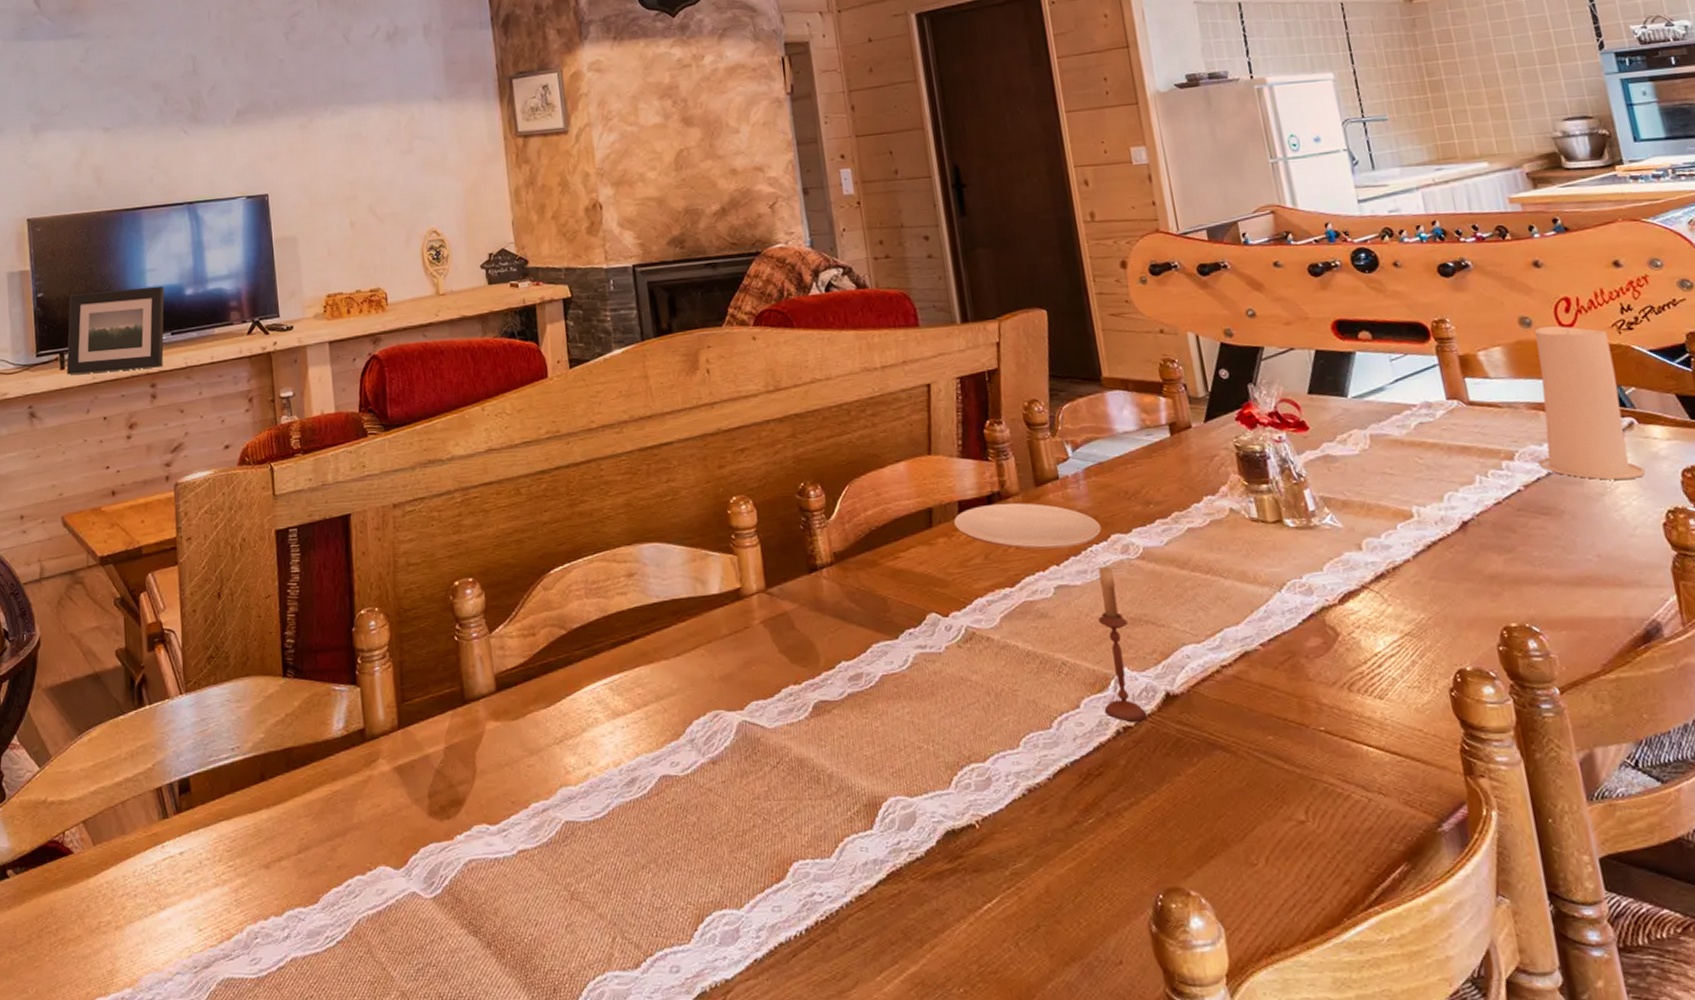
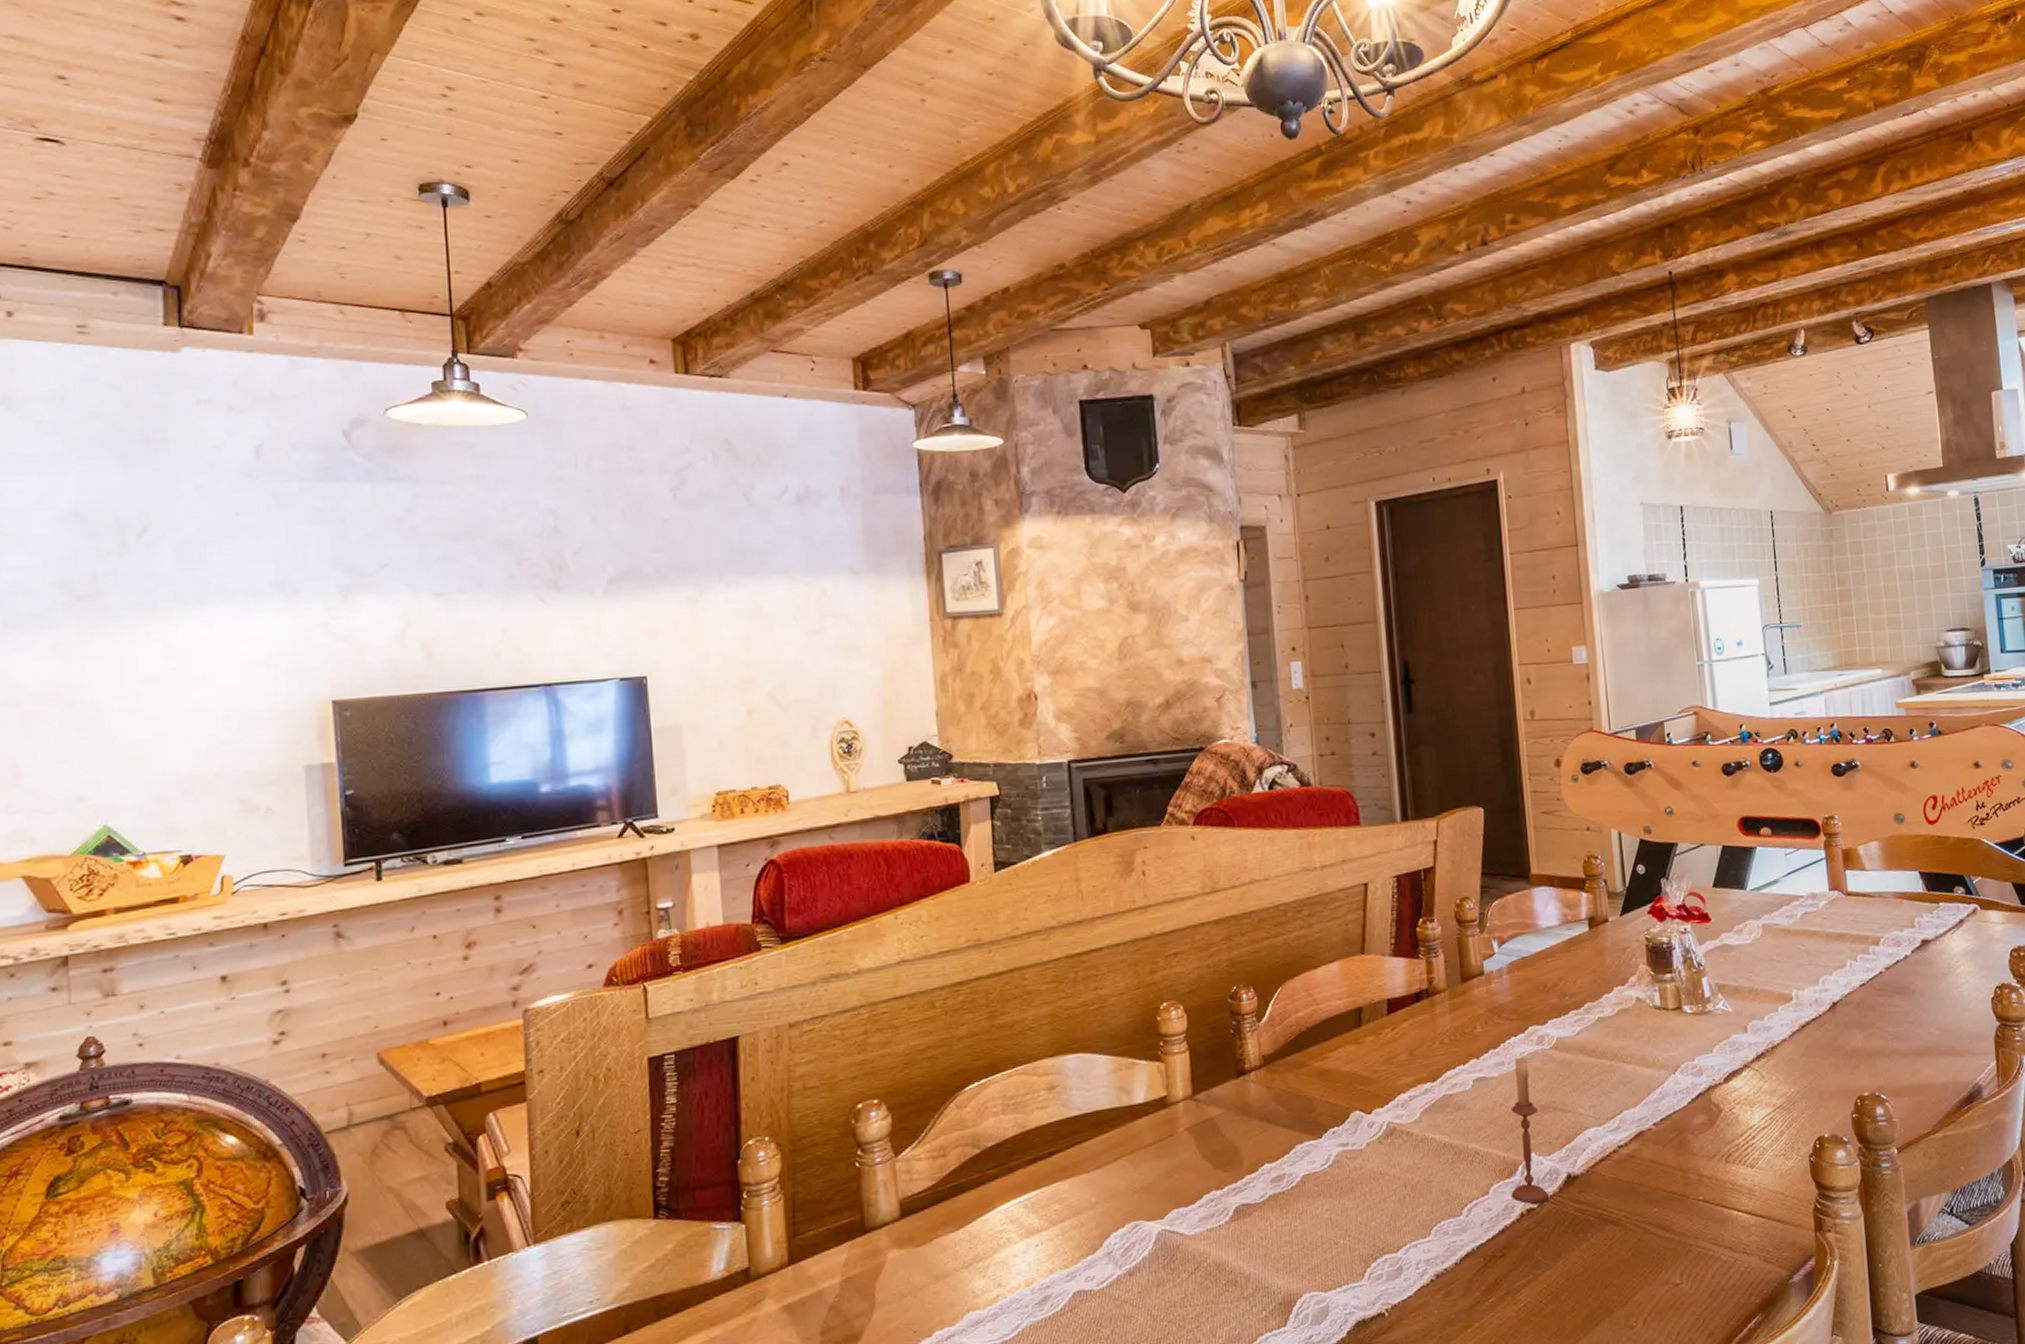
picture frame: present [66,286,165,375] -> none [384,781,514,887]
plate: present [954,503,1102,550] -> none [1382,999,1520,1044]
candle: present [1535,325,1646,480] -> none [1899,821,1982,961]

